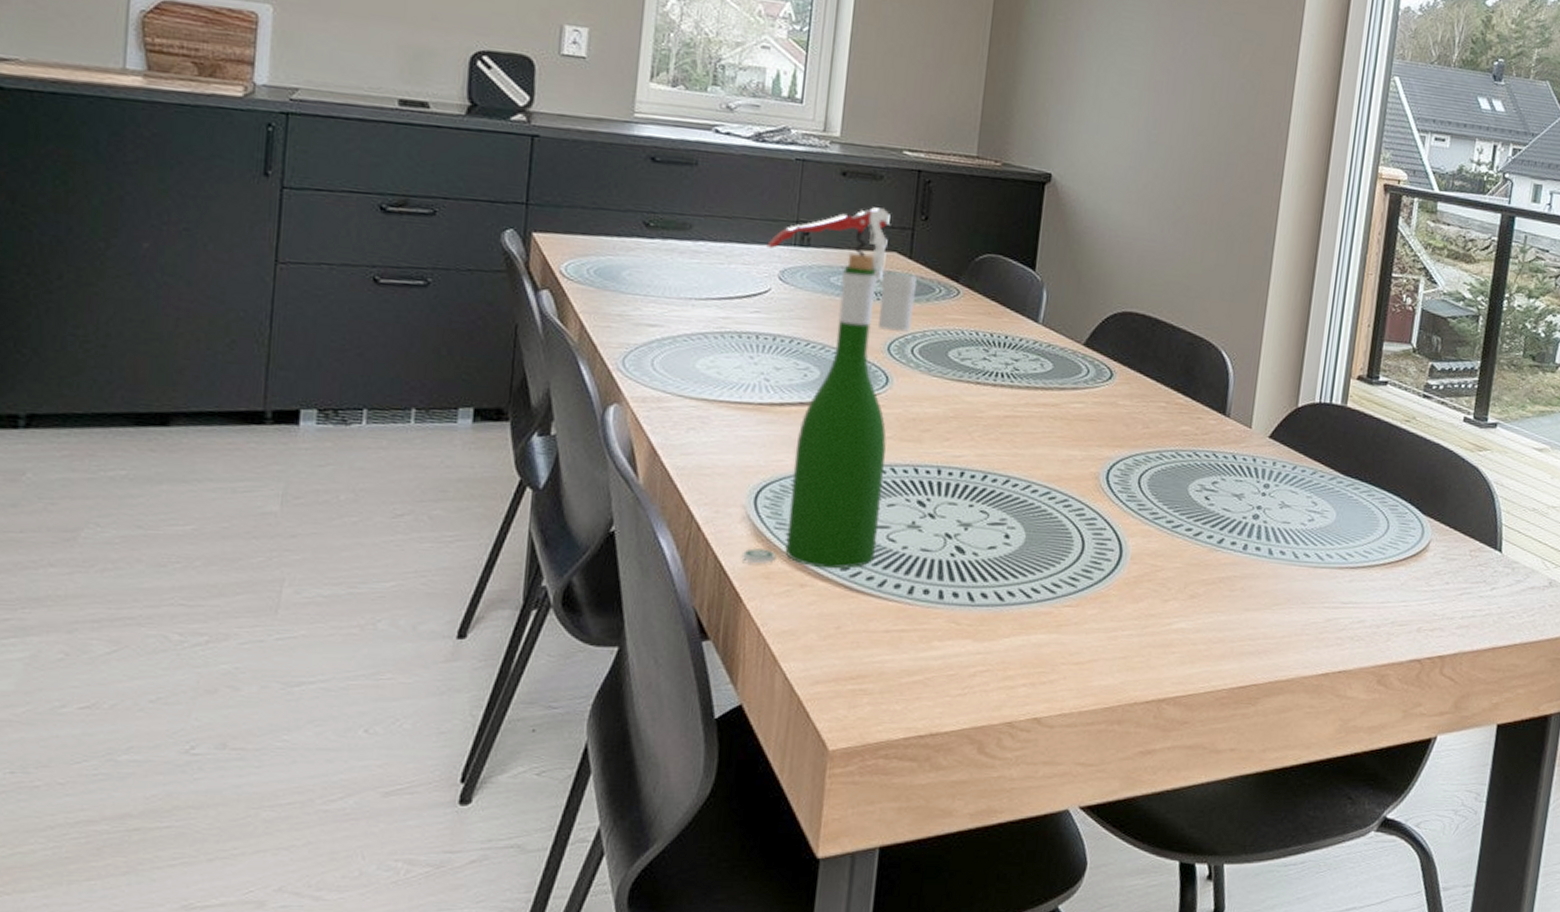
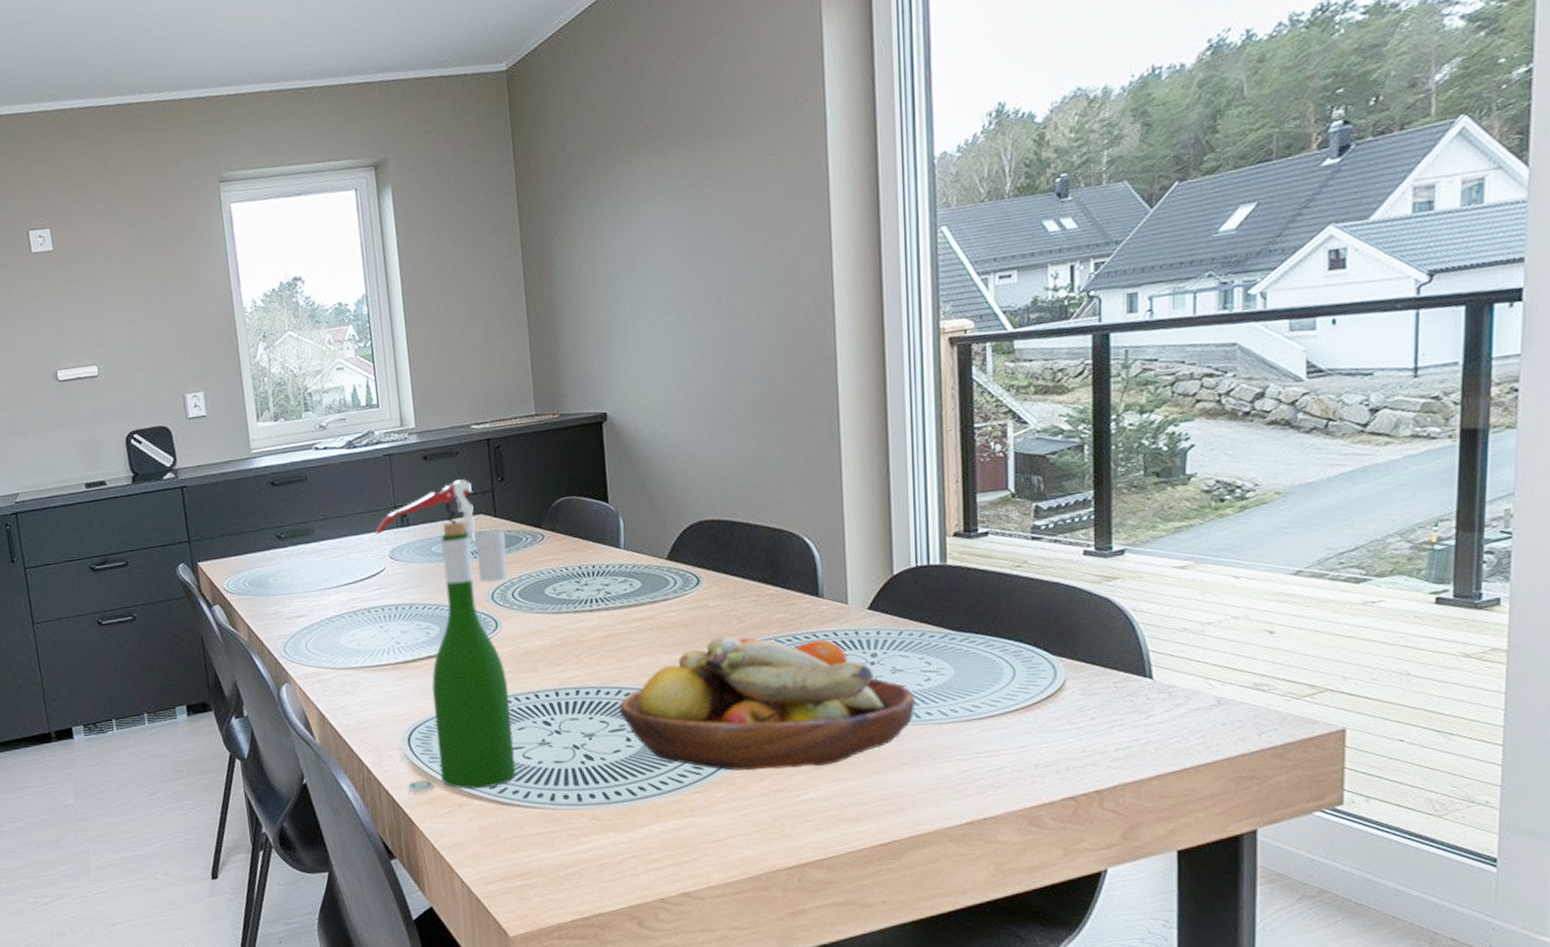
fruit bowl: none [1003,439,1297,596] -> present [619,636,916,771]

